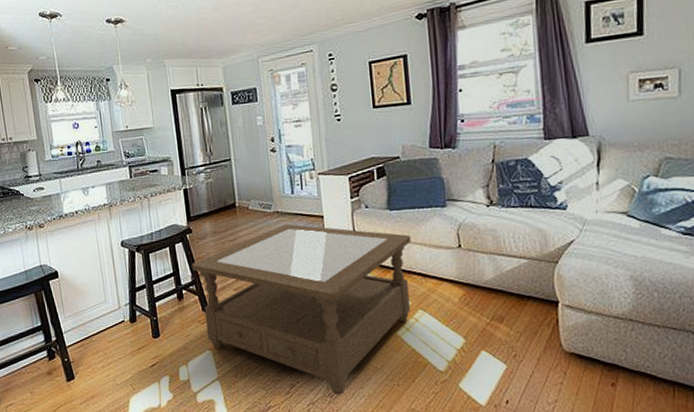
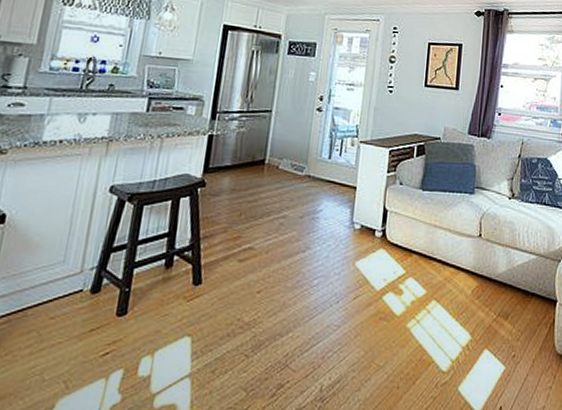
coffee table: present [191,224,412,395] -> none [191,190,438,399]

